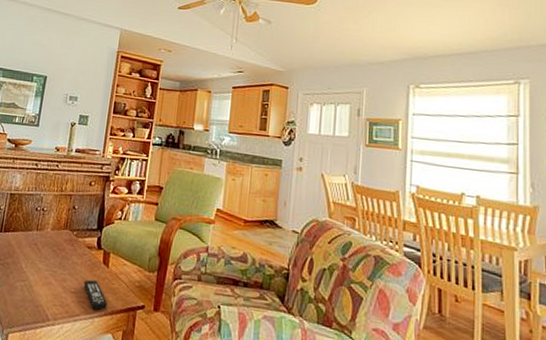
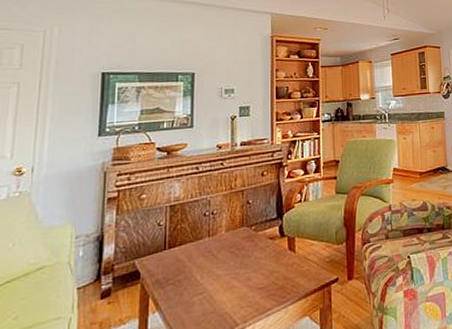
remote control: present [83,280,107,310] -> none [271,269,300,298]

